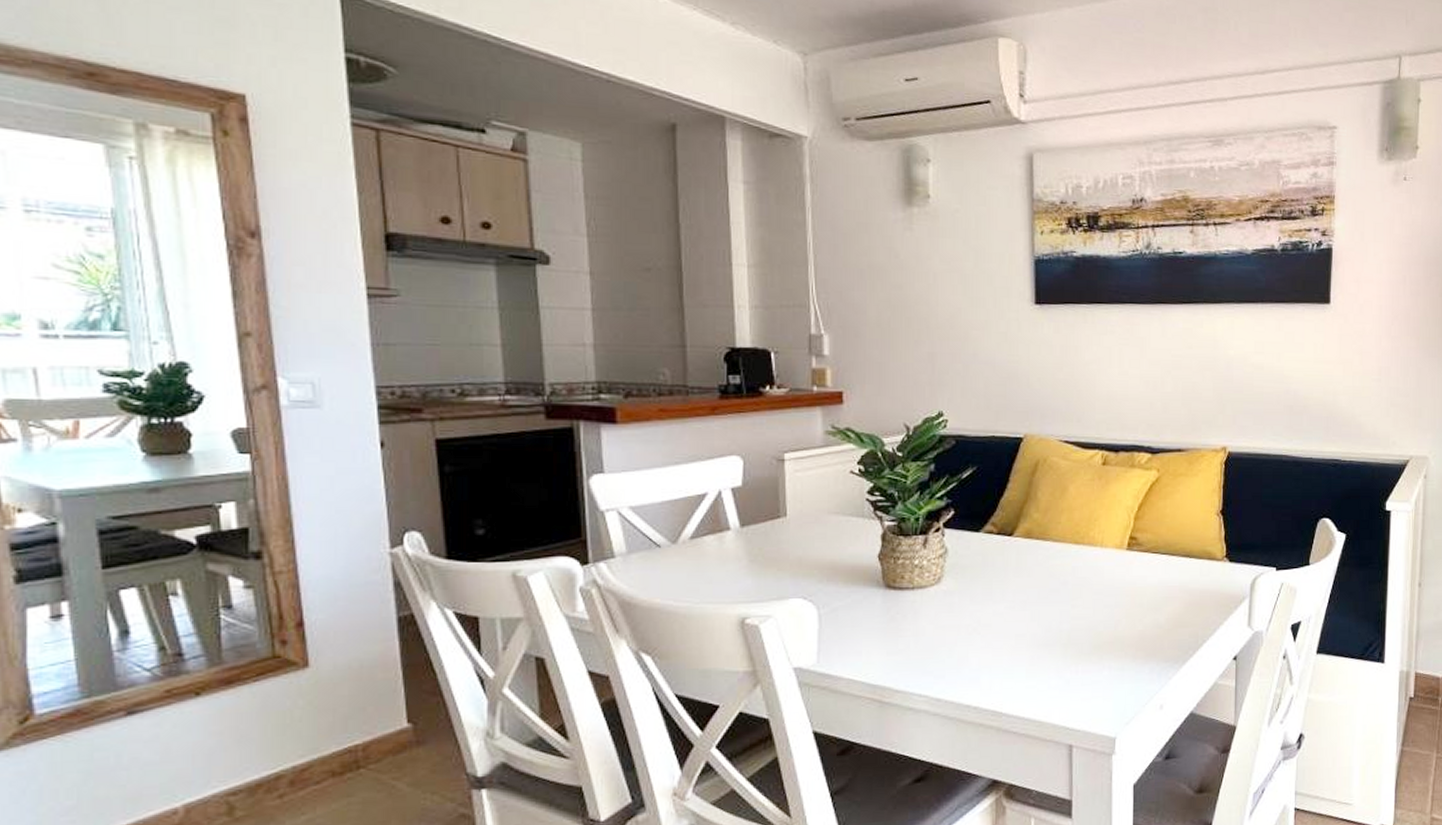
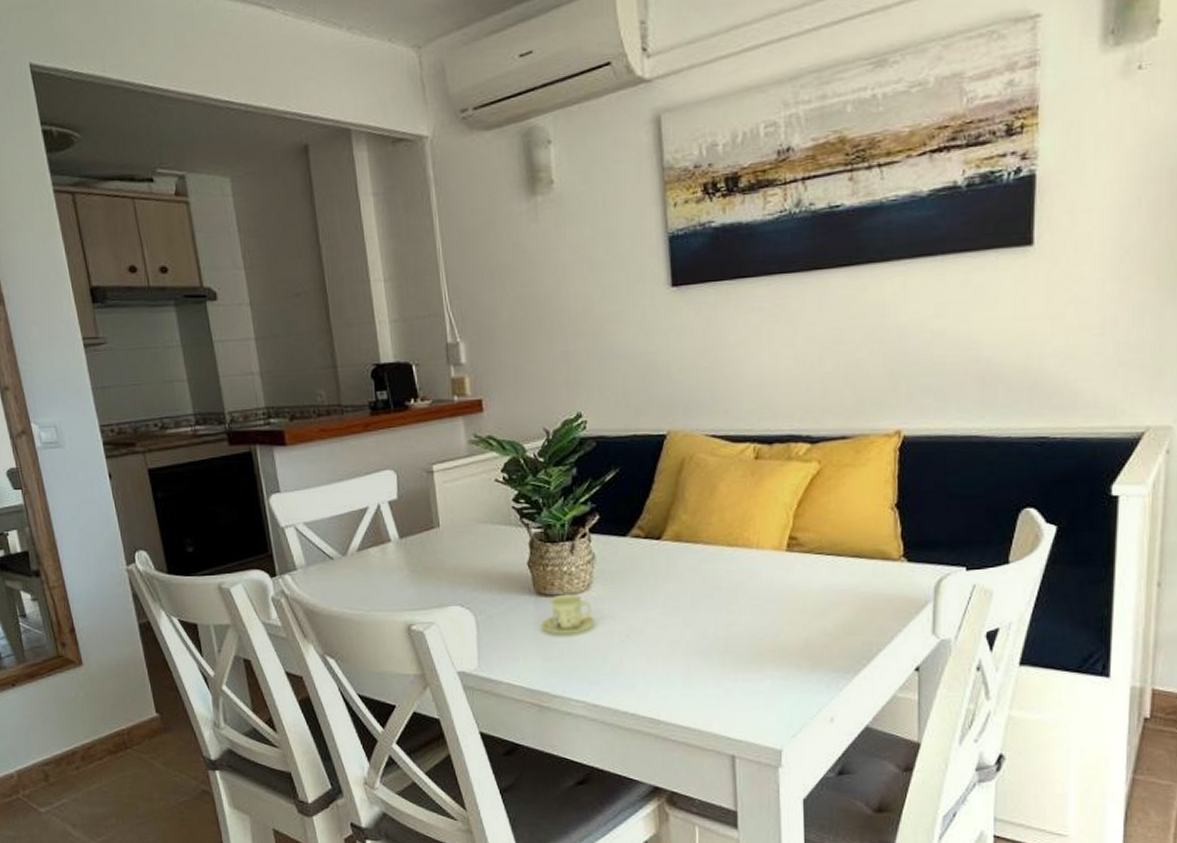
cup and saucer: none [887,587,943,627] -> present [540,594,595,634]

